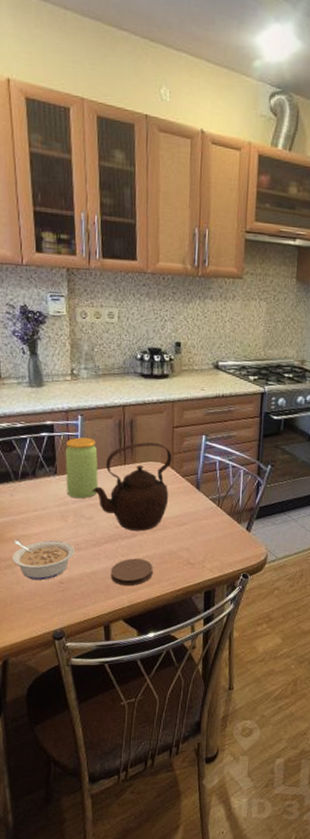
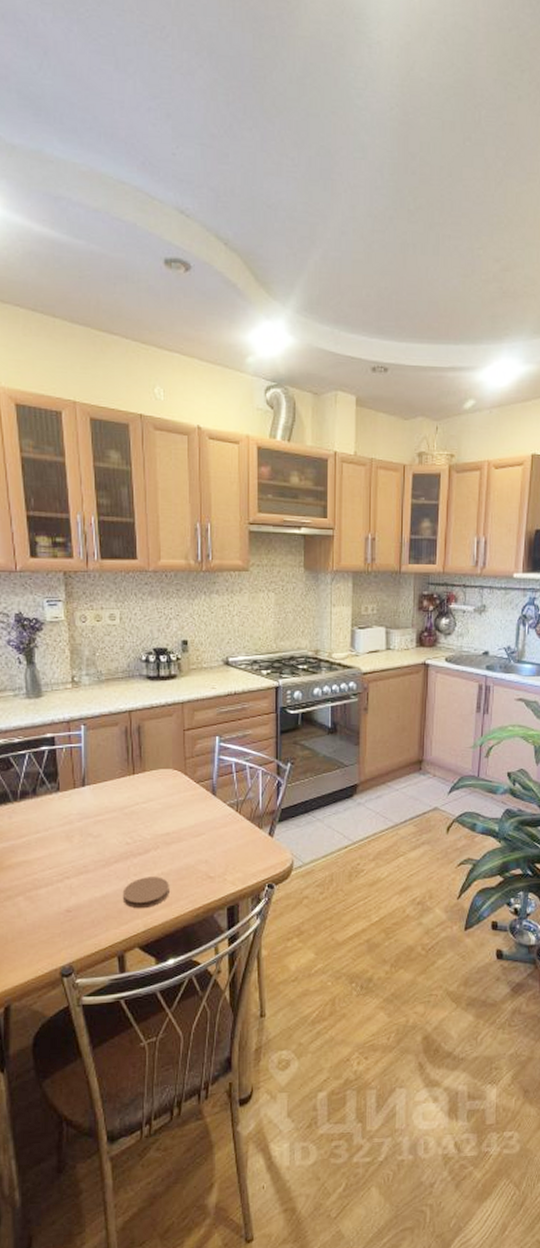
legume: present [12,540,74,581] -> none [12,865,82,911]
jar: present [65,437,98,499] -> none [68,749,105,816]
teapot: present [91,442,172,531] -> none [98,749,185,846]

